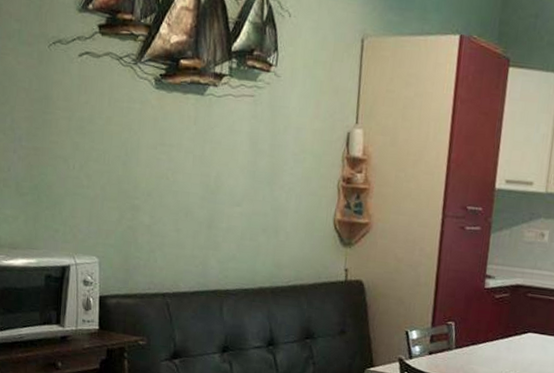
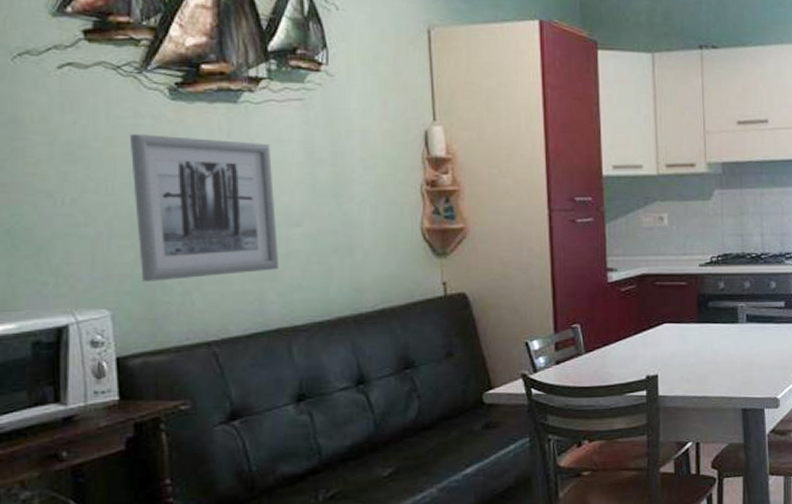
wall art: none [122,115,225,241] -> present [129,134,280,282]

